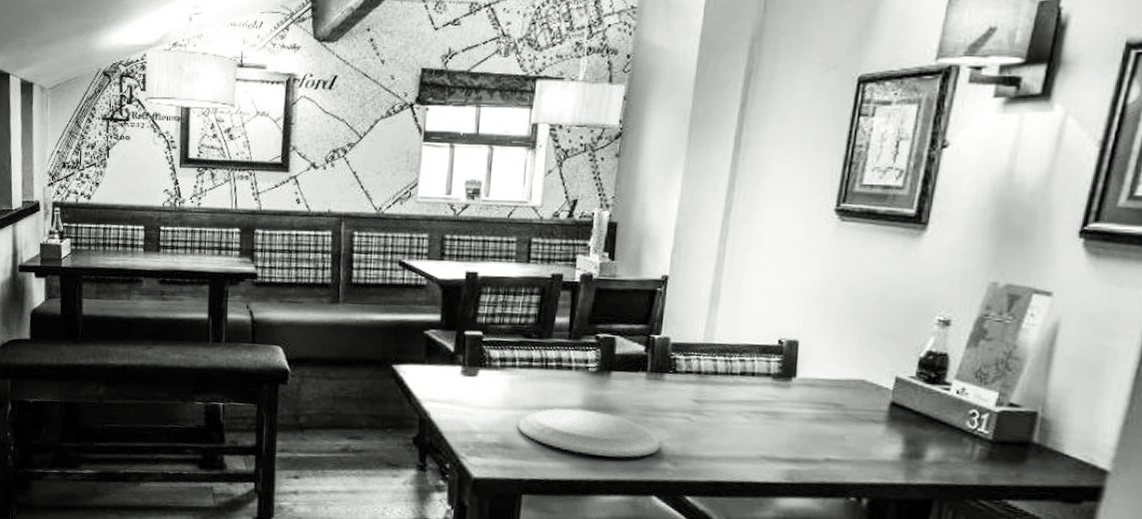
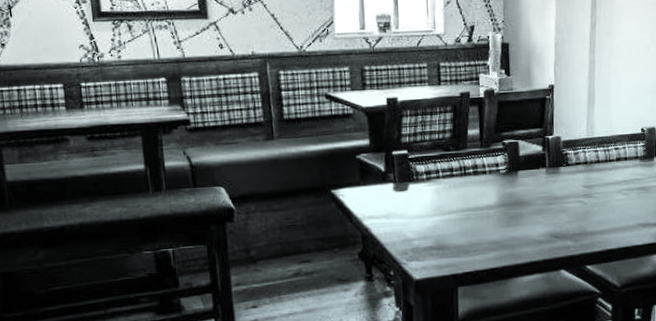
plate: present [516,408,661,457] -> none [446,206,564,244]

